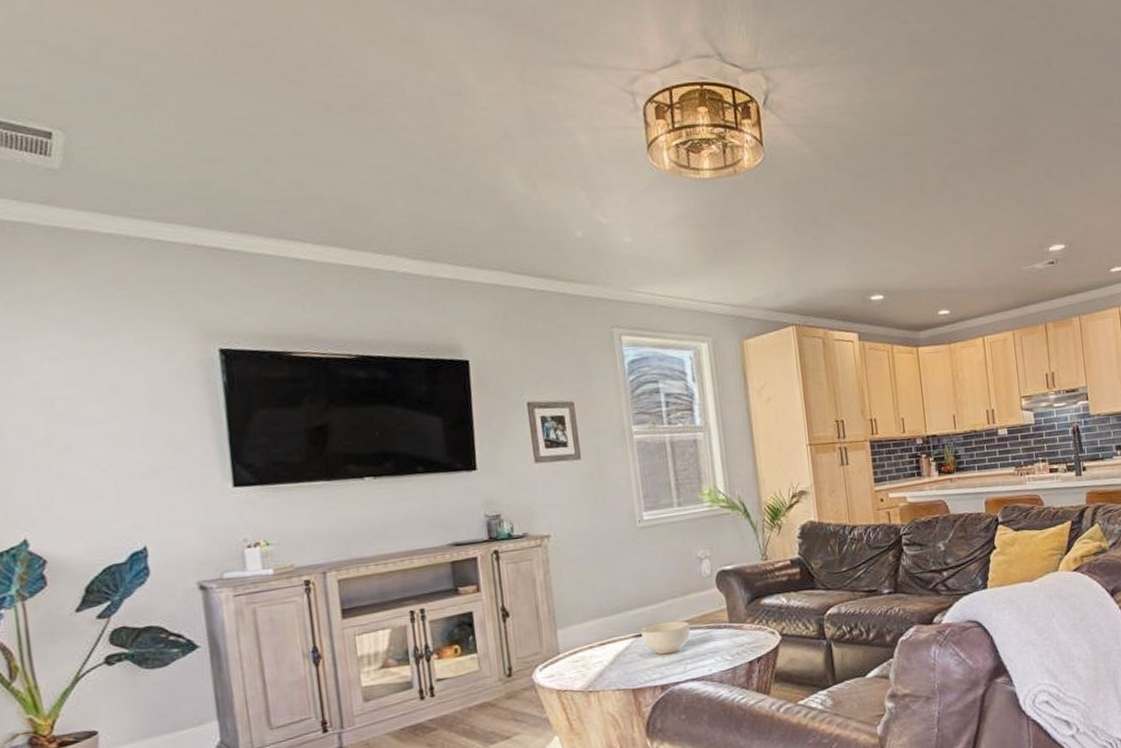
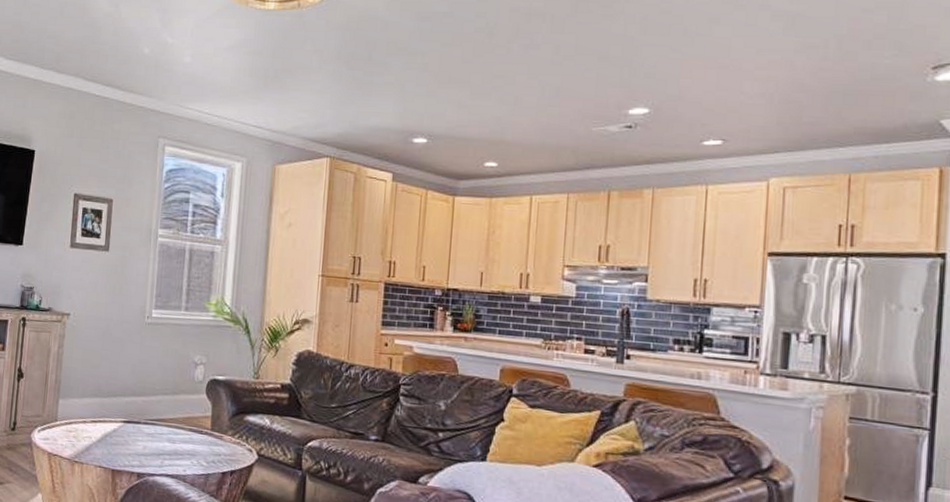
bowl: present [640,620,691,655] -> none [129,414,175,446]

